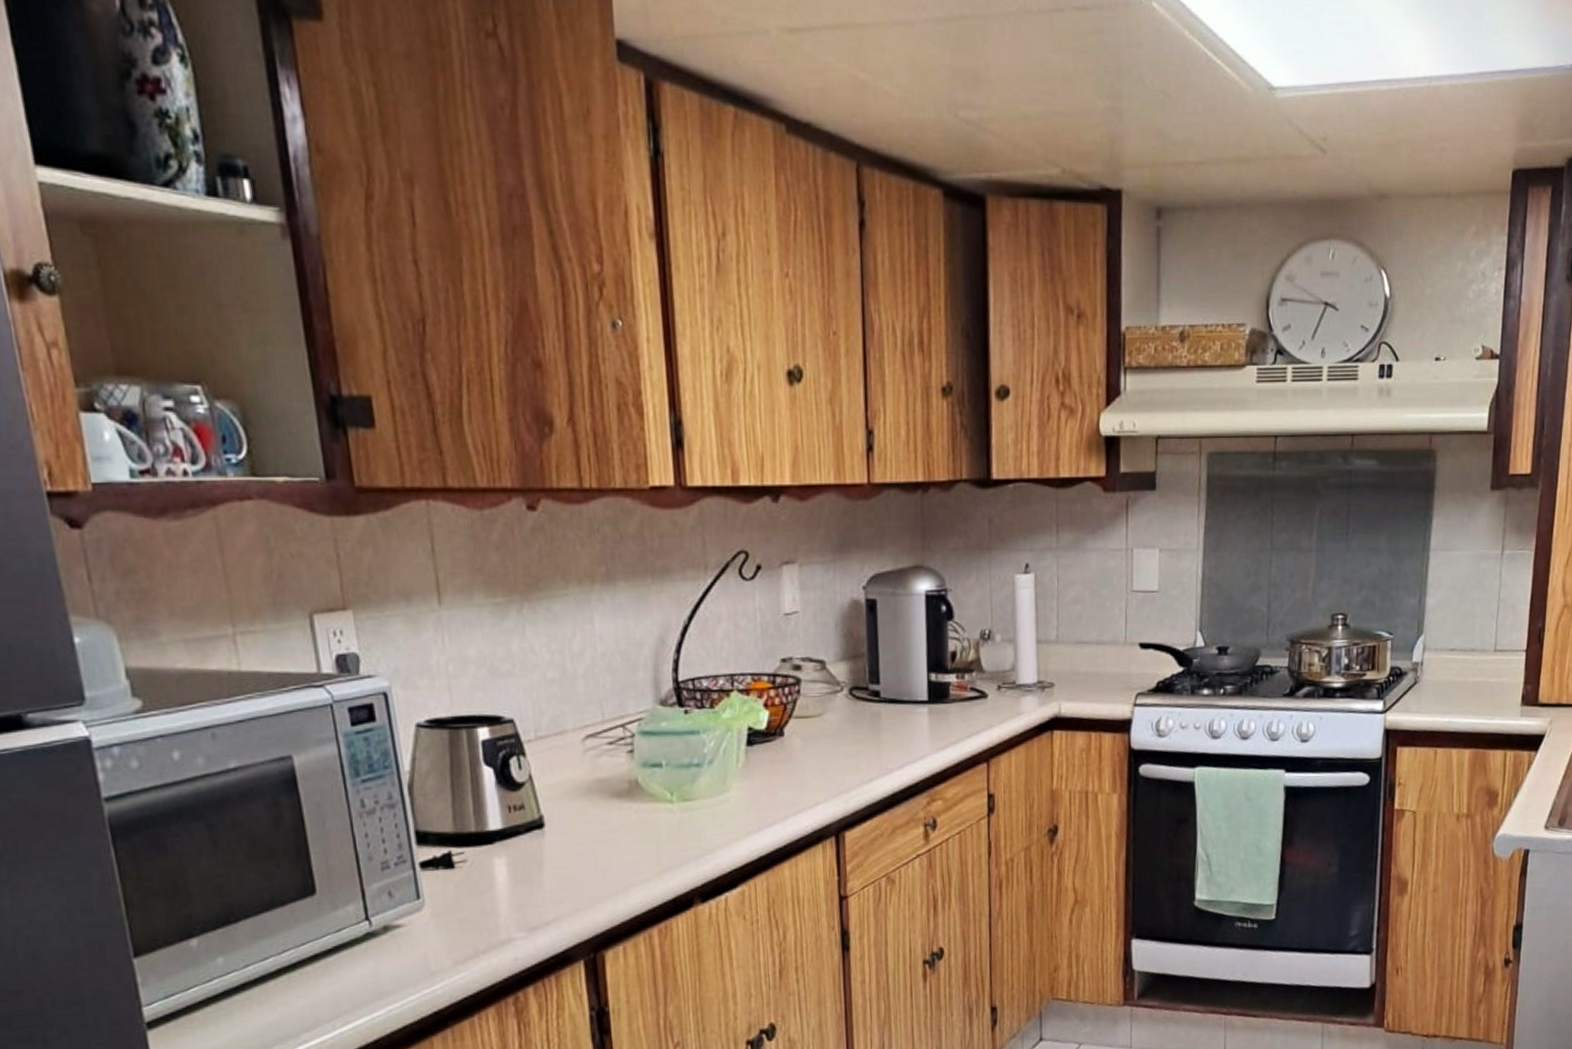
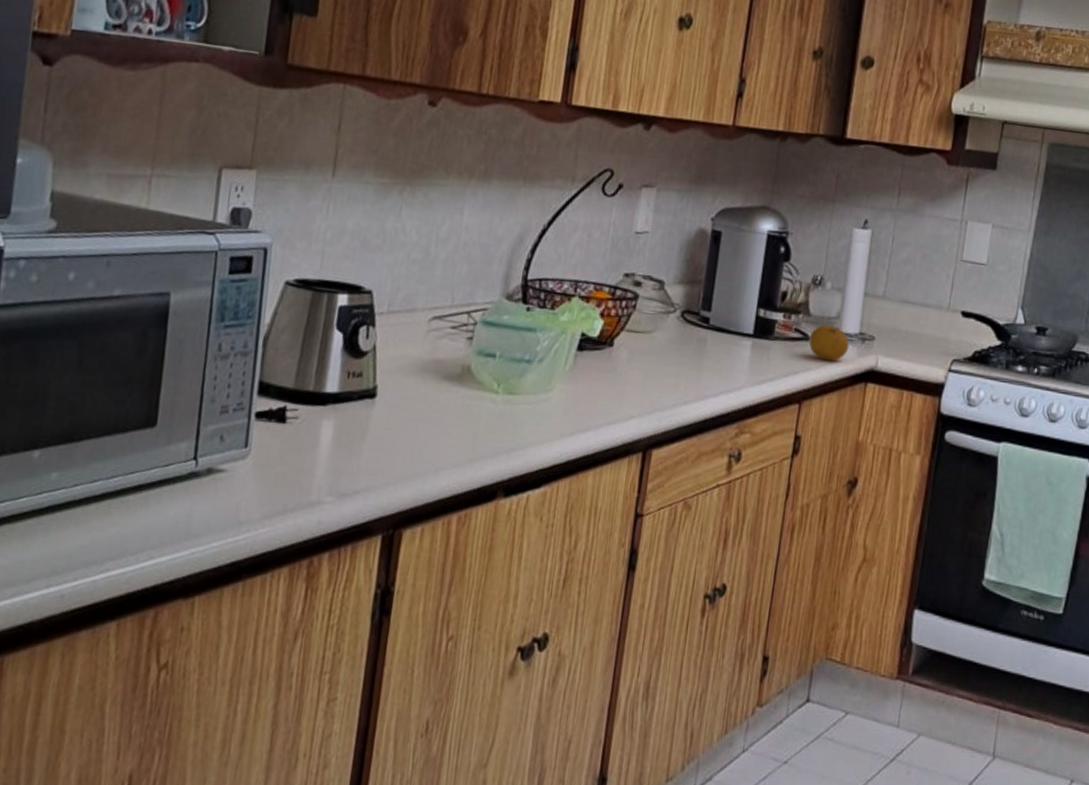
fruit: none [986,678,1029,715] -> present [808,324,849,361]

